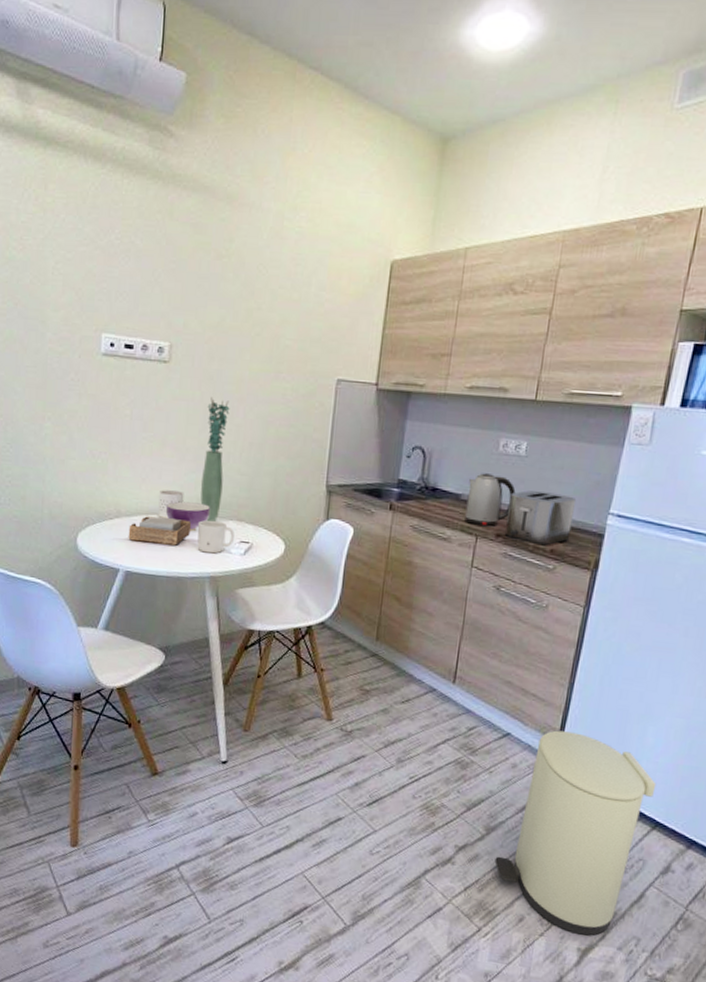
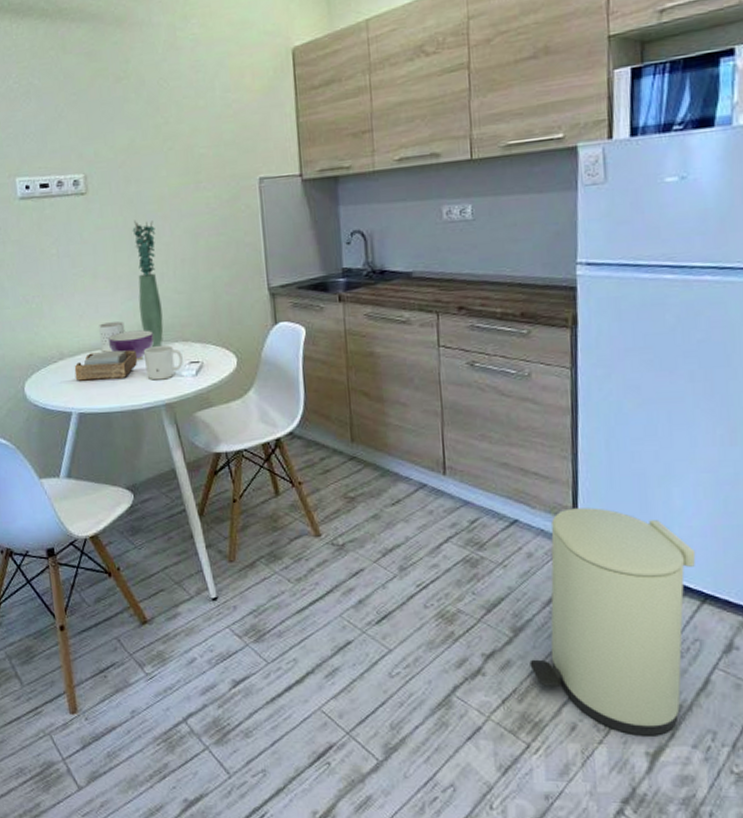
kettle: present [464,473,516,527] -> none [417,245,470,302]
toaster: present [504,490,576,546] -> none [465,252,539,311]

